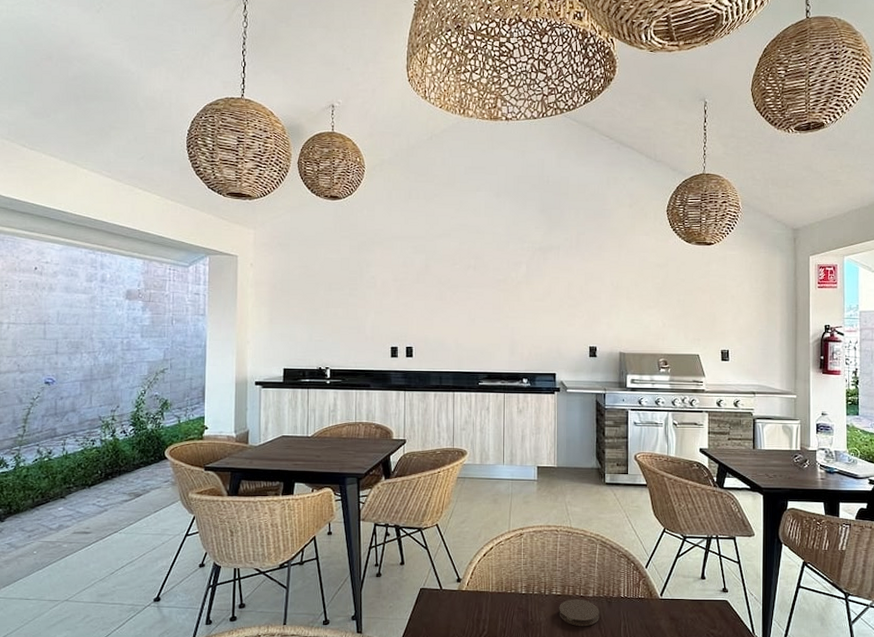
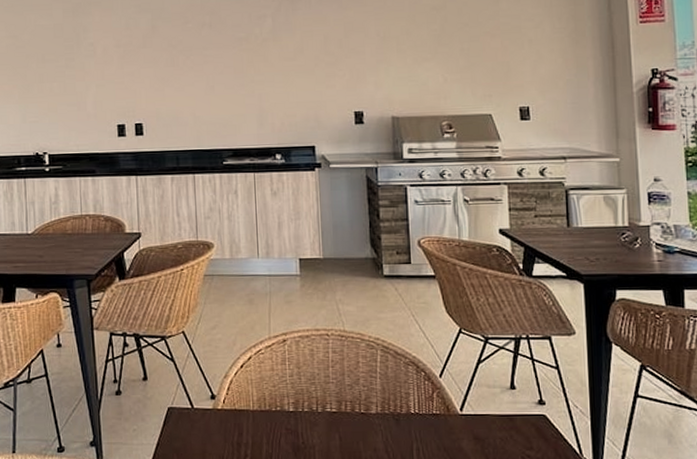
coaster: present [559,599,599,627] -> none [335,416,386,450]

